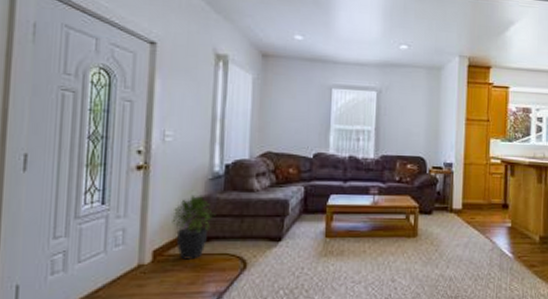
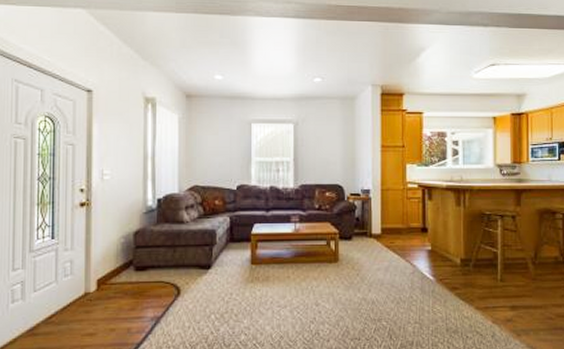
potted plant: present [172,195,216,260] -> none [112,227,151,288]

